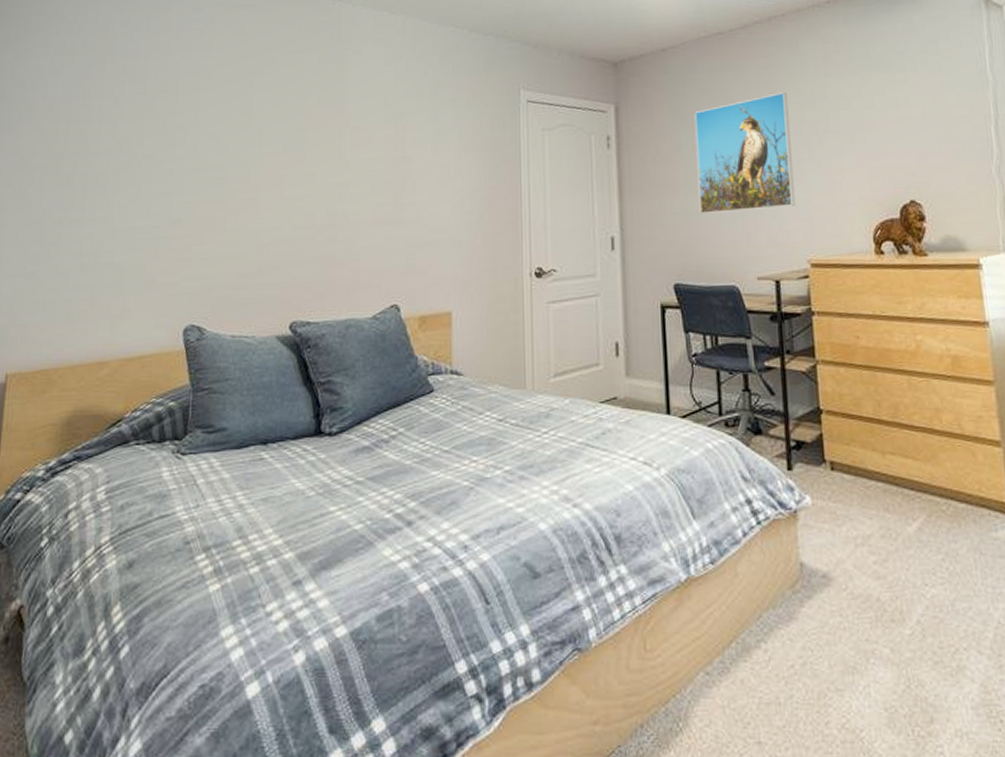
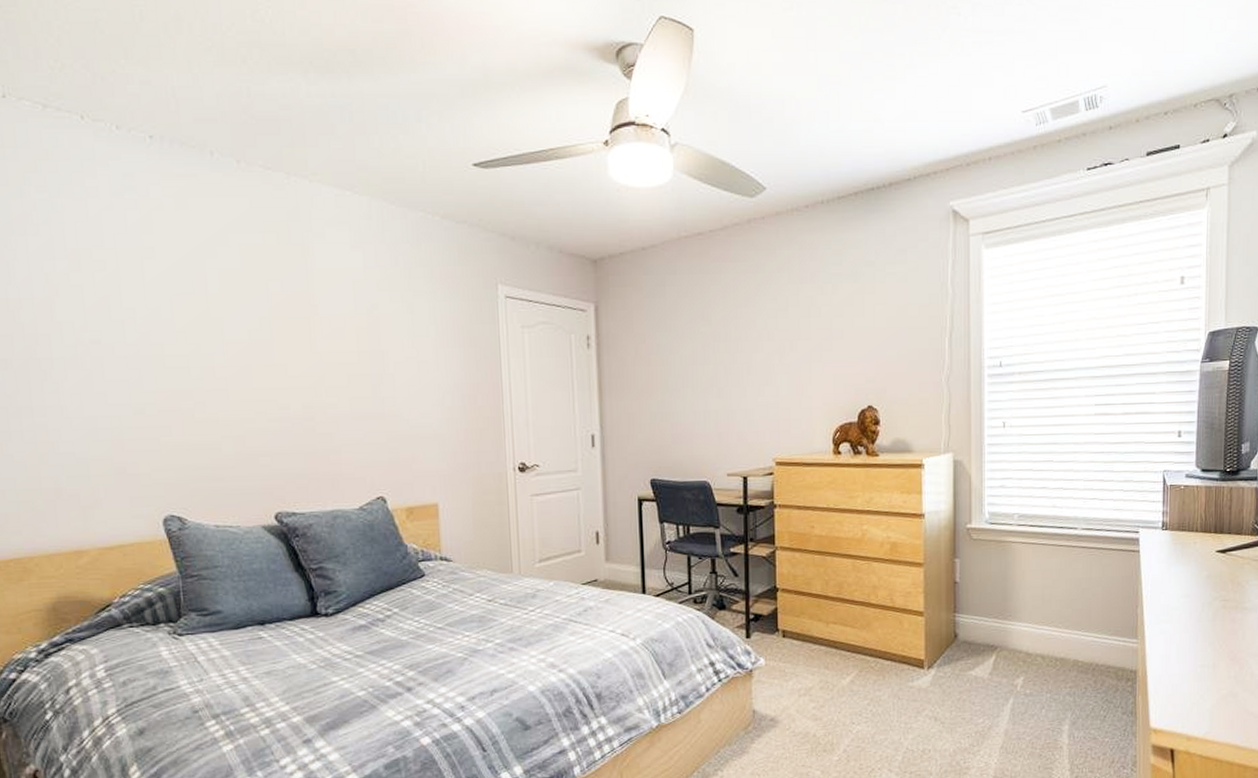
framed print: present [694,92,795,215] -> none [672,298,765,415]

